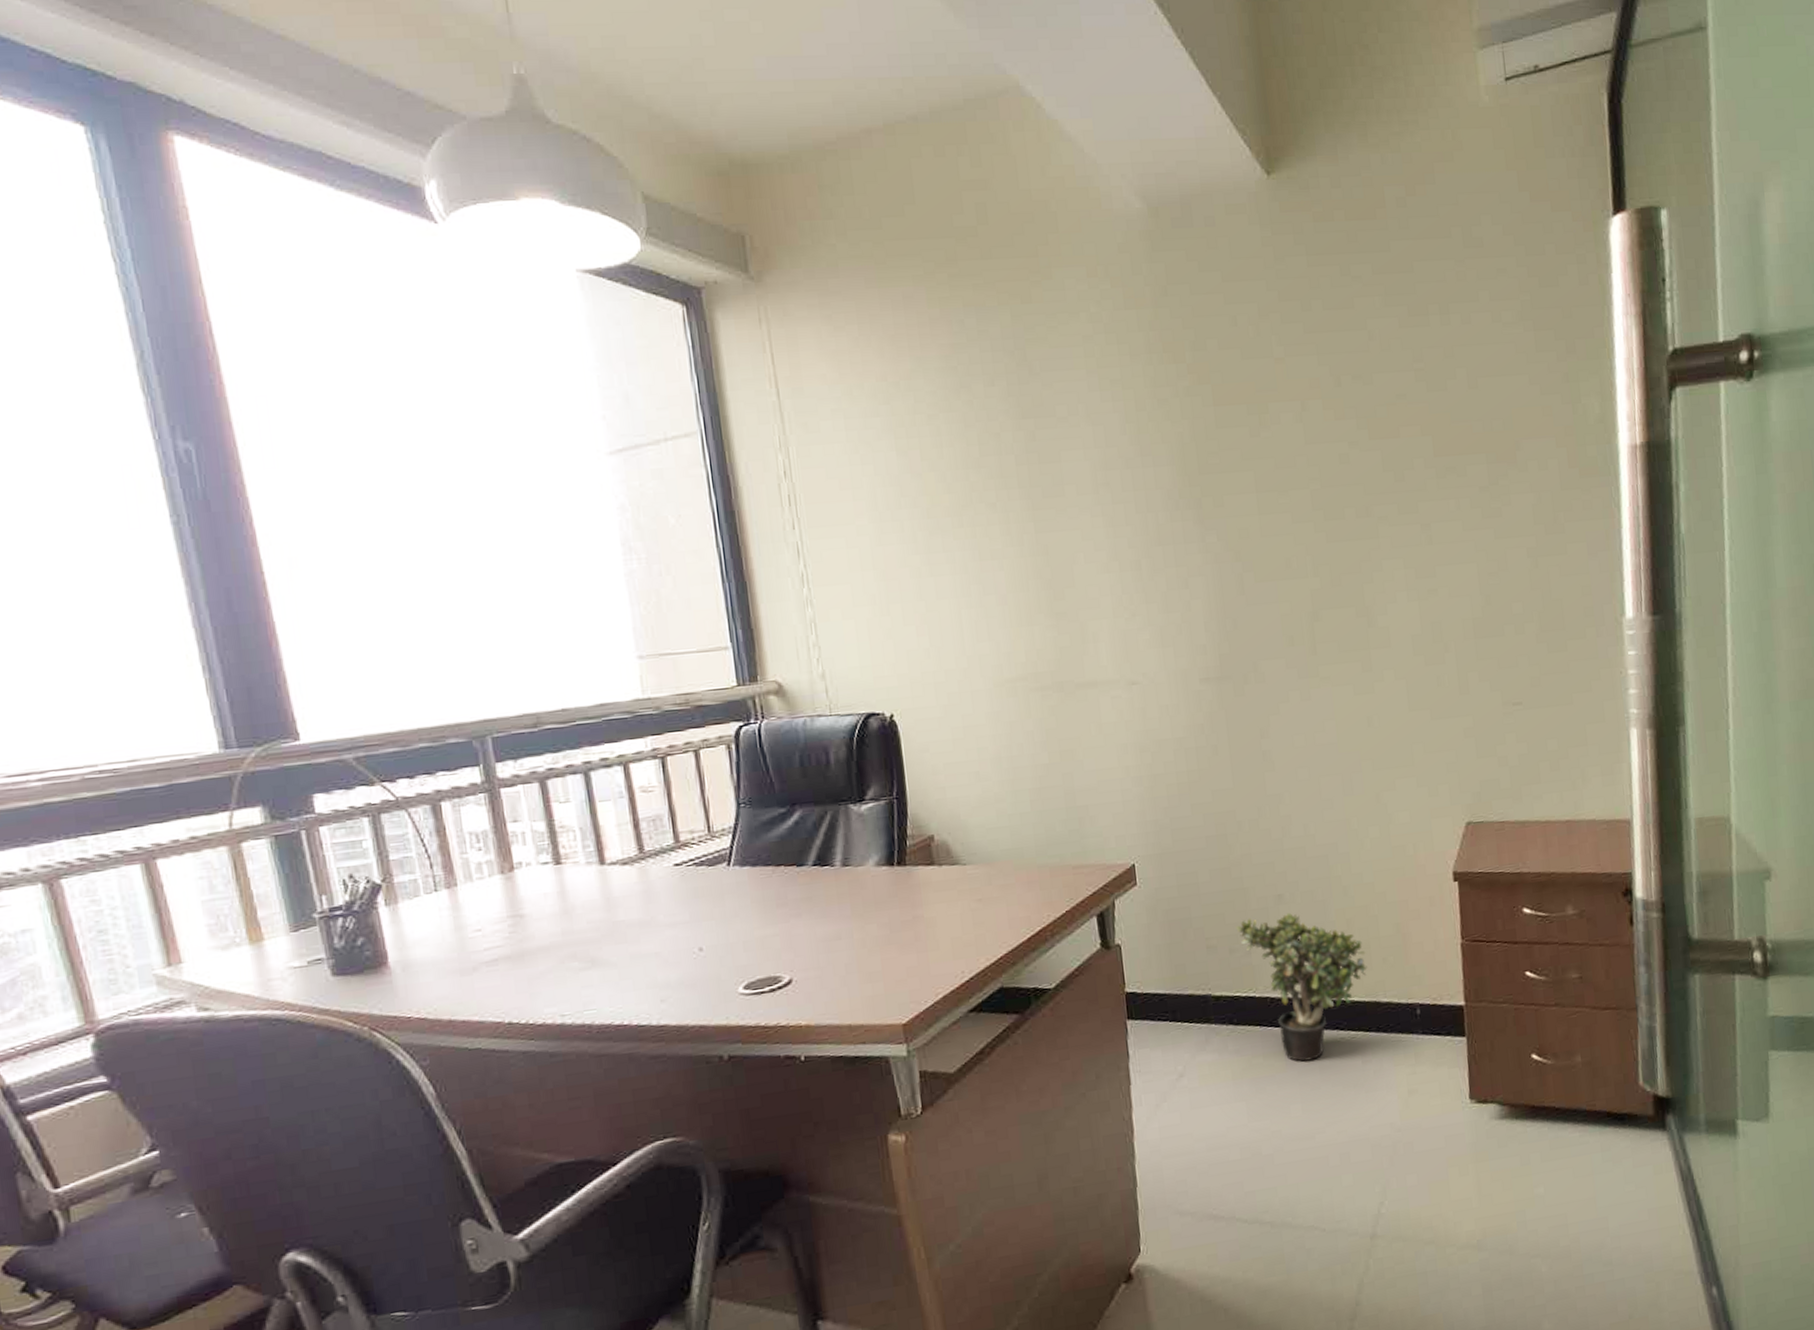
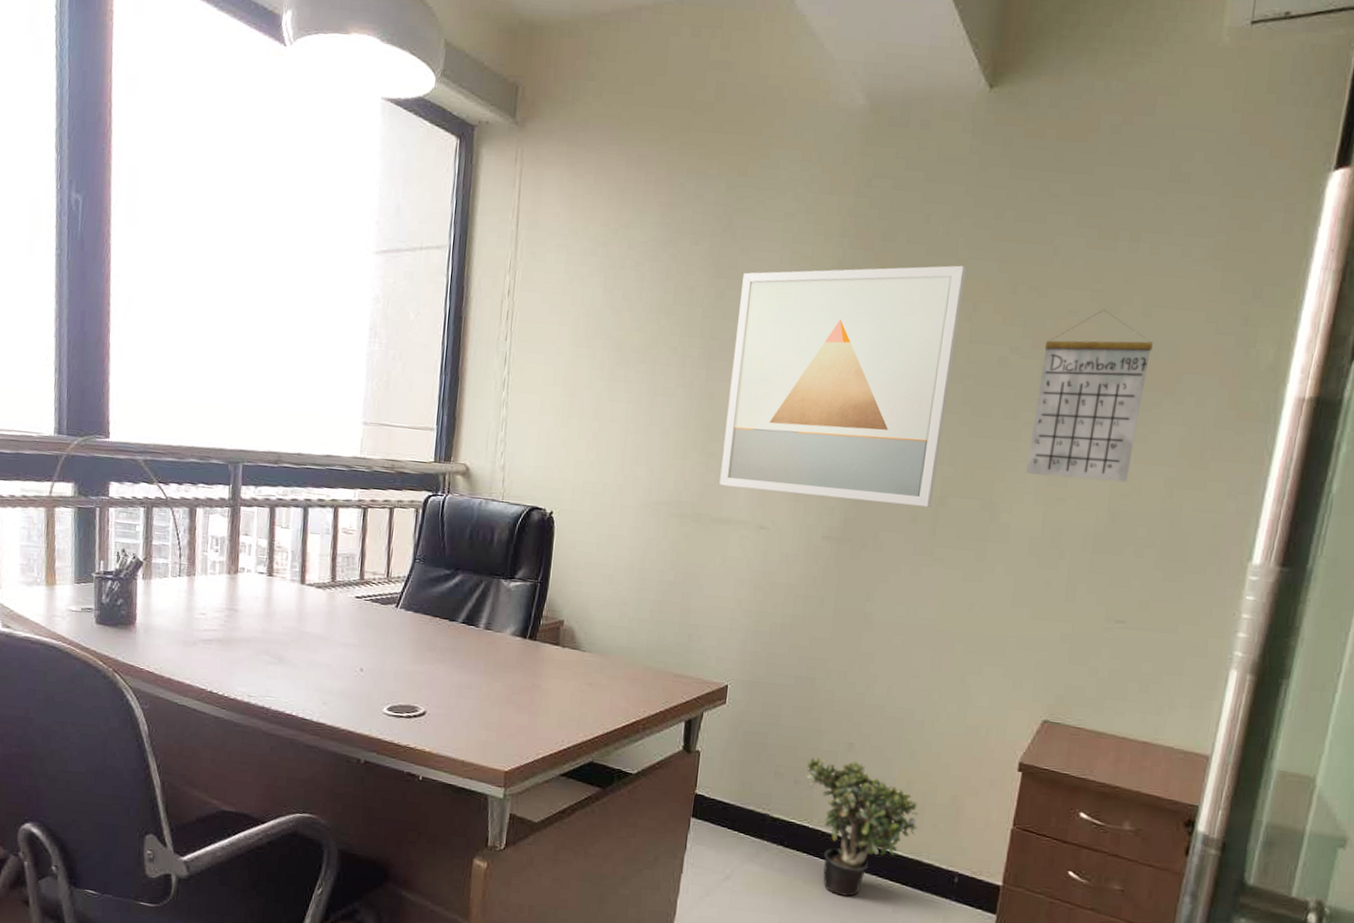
wall art: none [1051,364,1306,647] -> present [719,265,967,508]
calendar: none [1381,388,1492,571] -> present [1026,310,1153,482]

